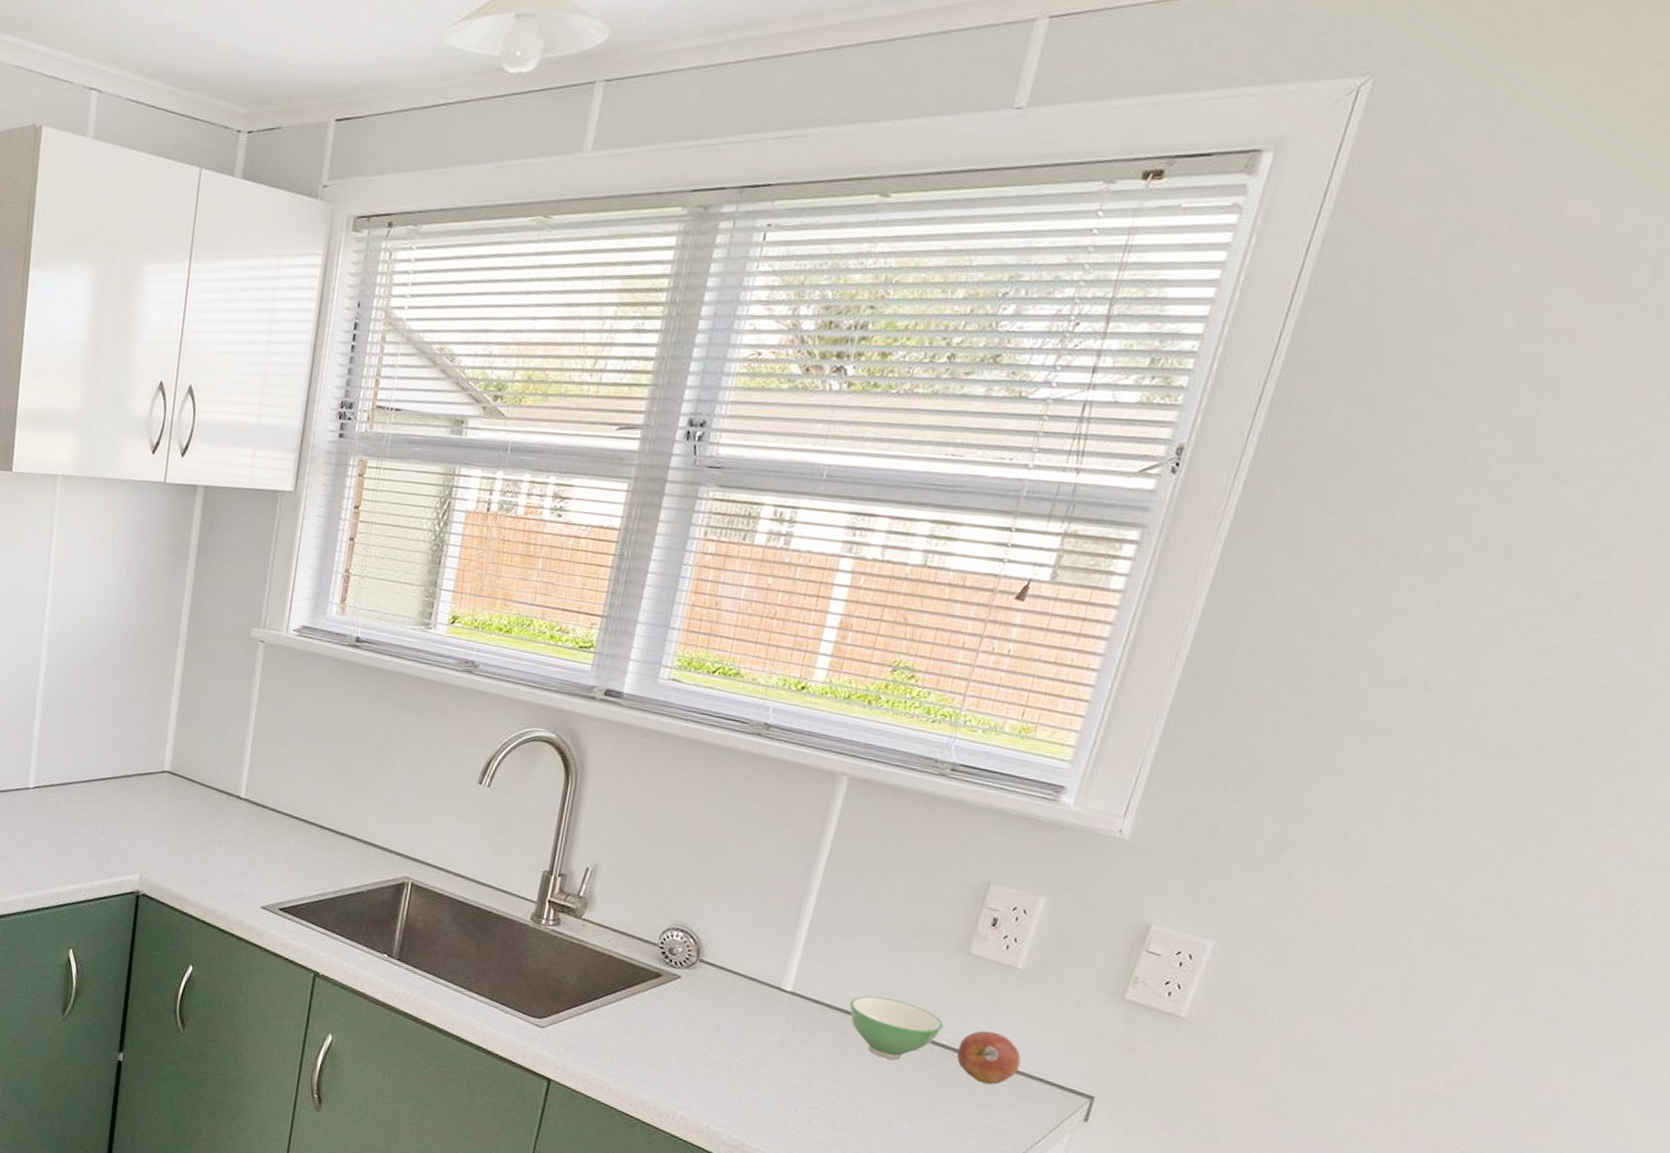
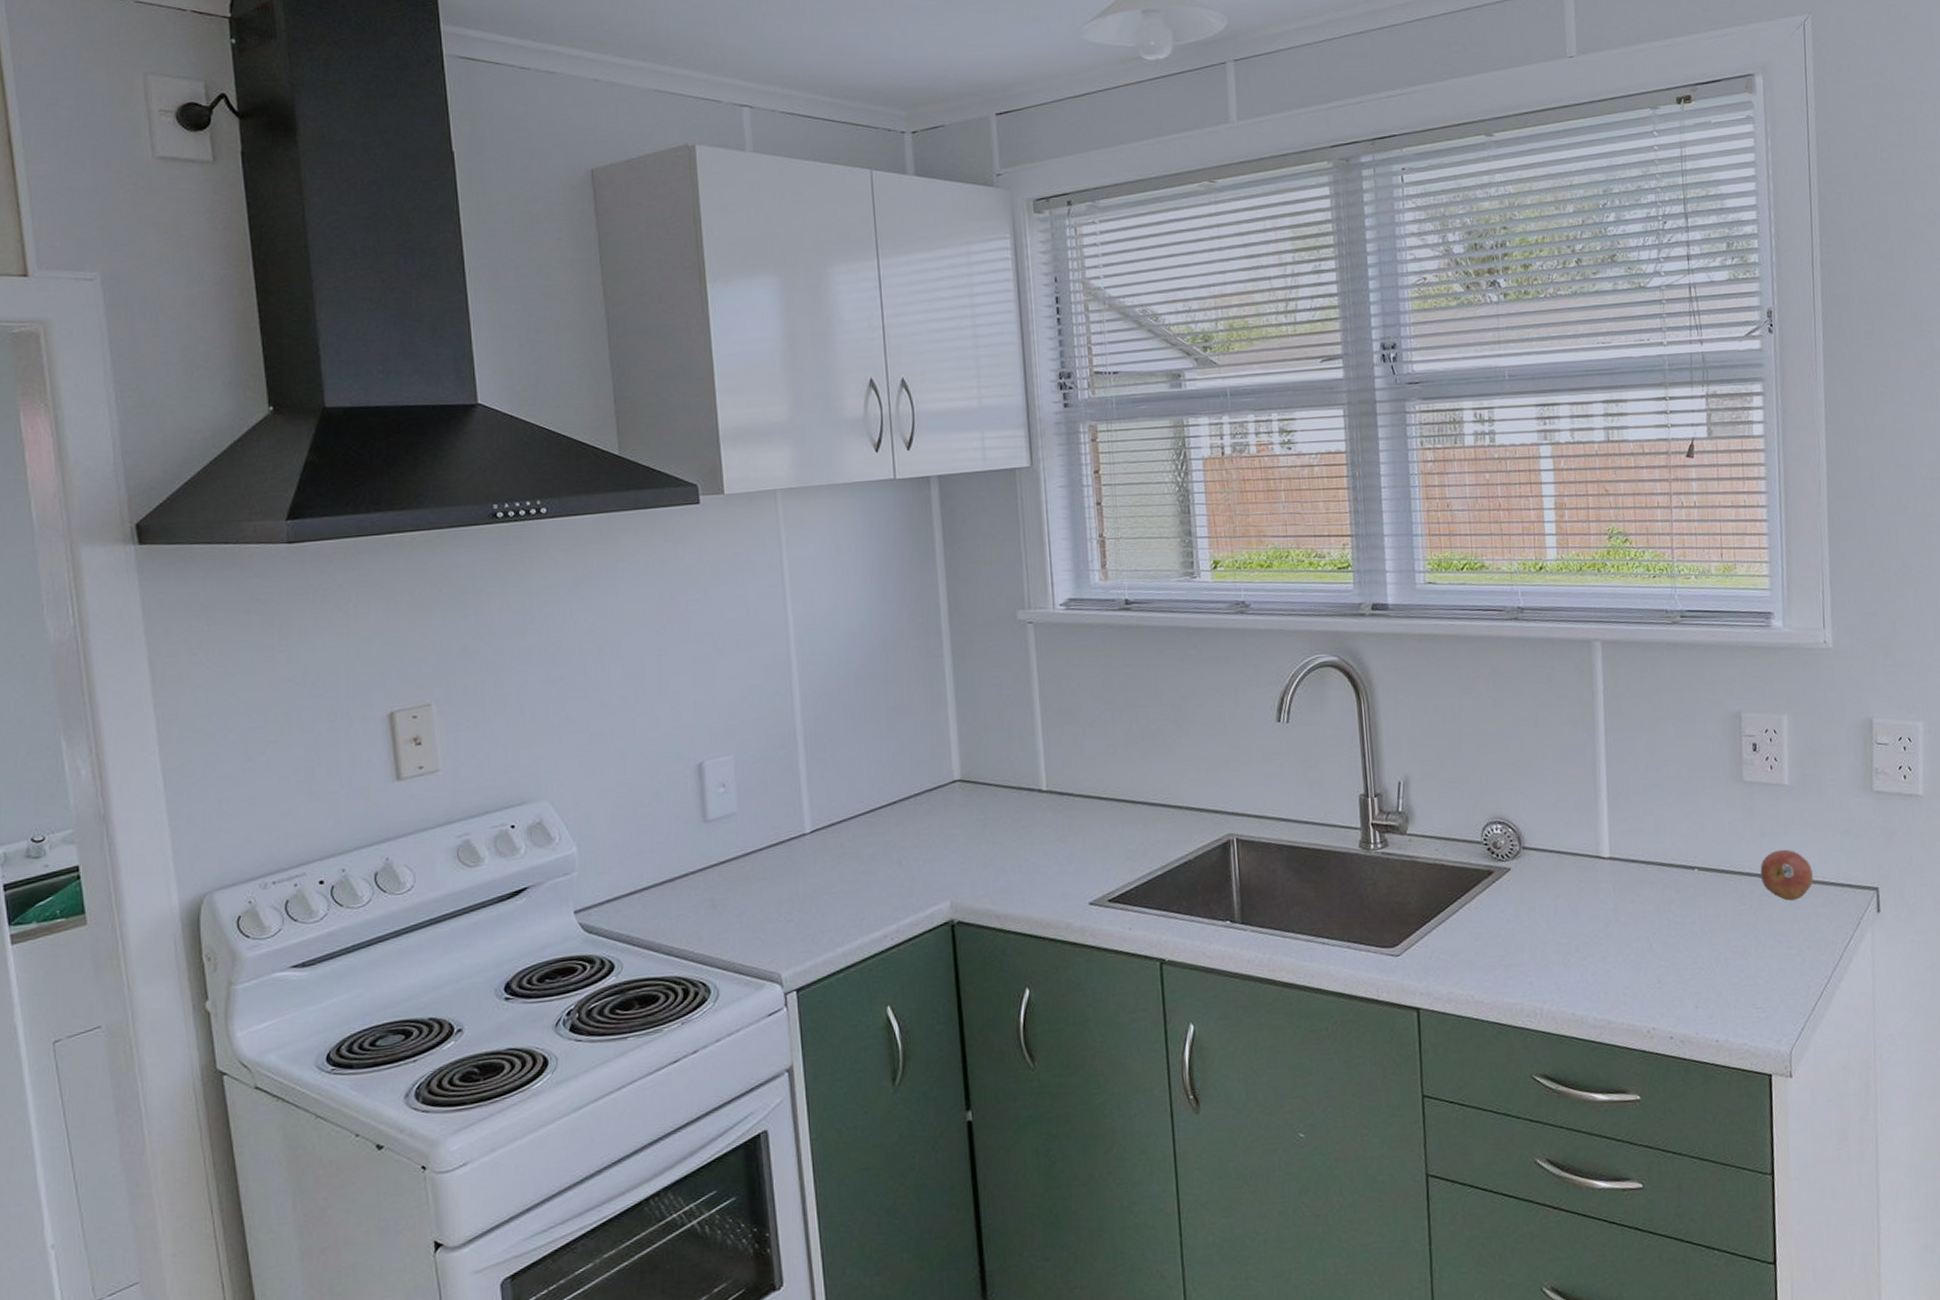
bowl: present [849,996,944,1060] -> none [1660,841,1743,900]

